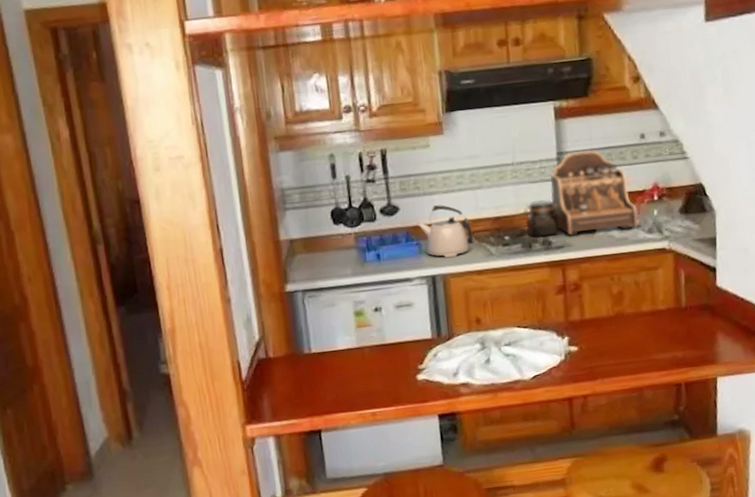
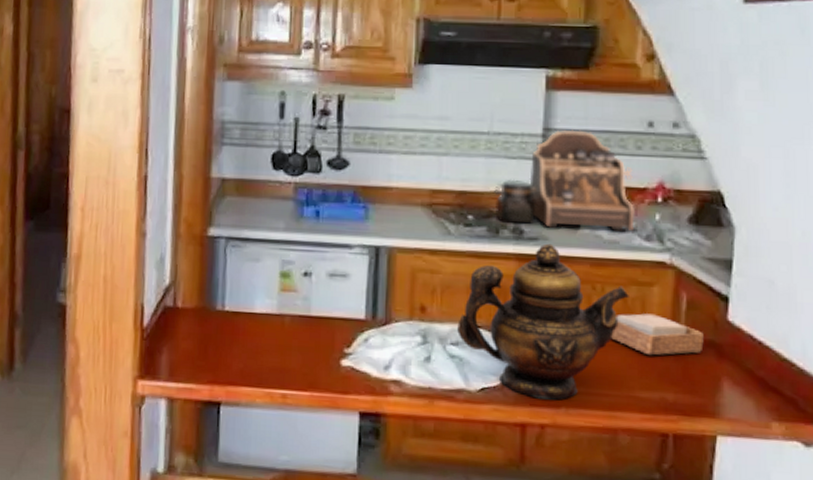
kettle: present [416,205,474,258] -> none [366,166,431,229]
teapot: none [508,249,640,376] -> present [457,243,629,400]
napkin holder: none [630,291,701,325] -> present [611,313,704,356]

